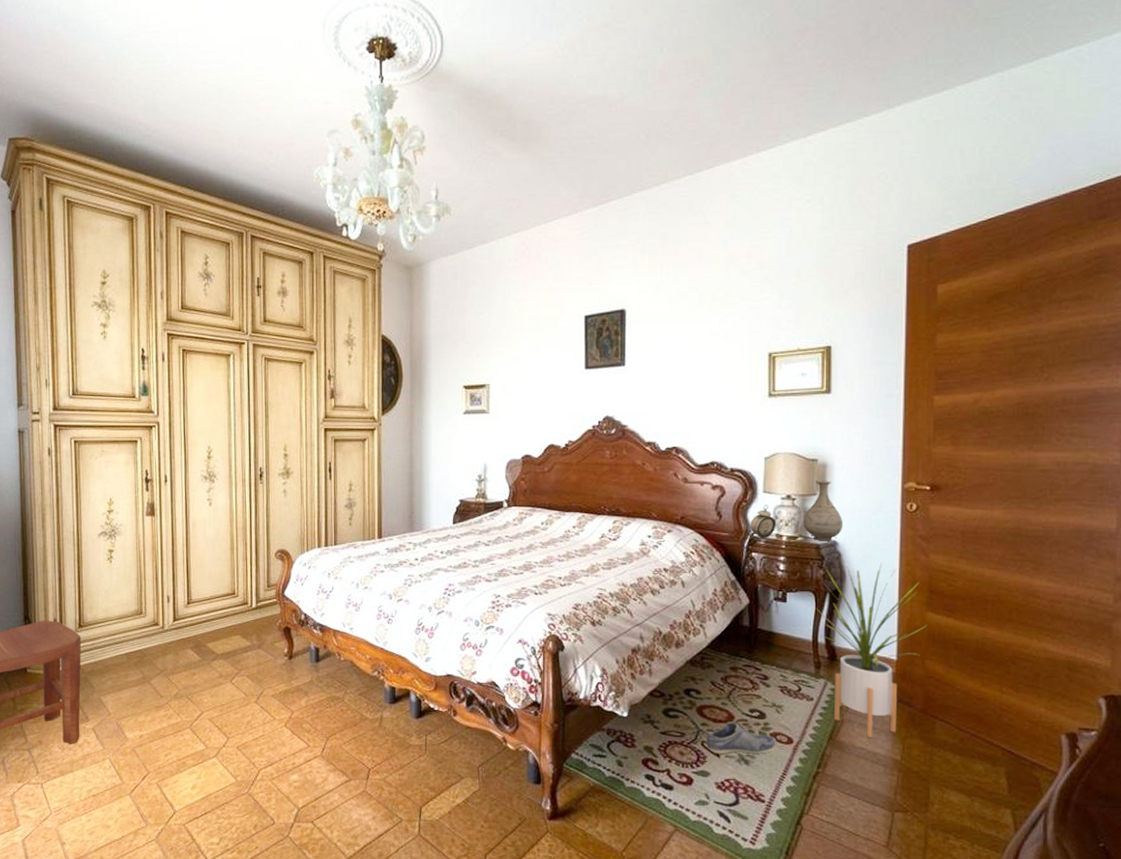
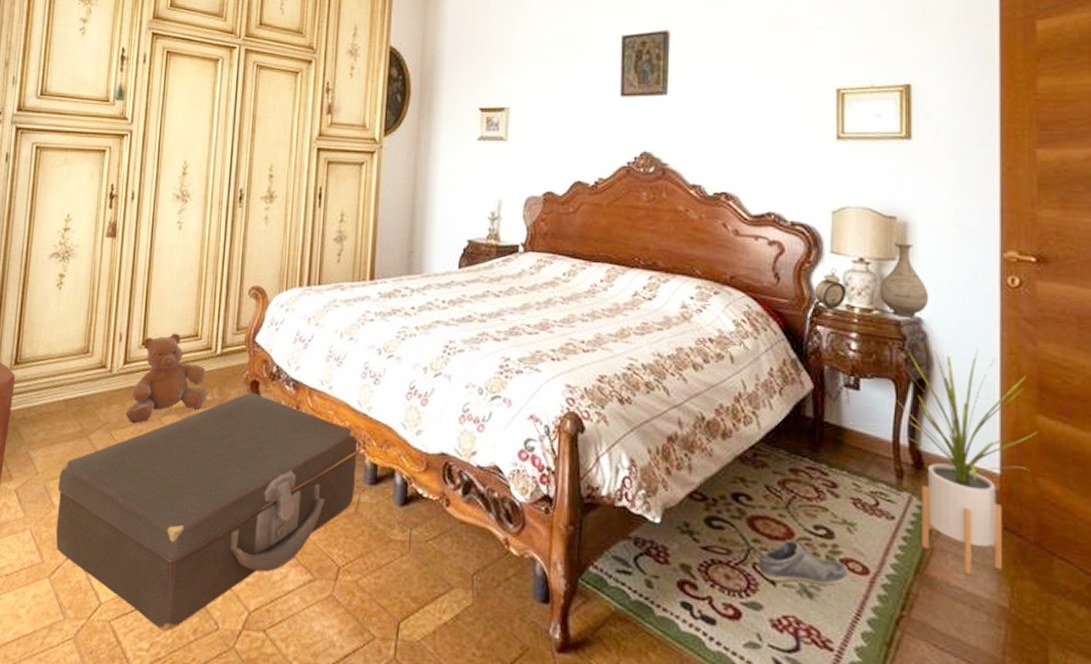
suitcase: none [128,637,378,828] -> present [55,392,358,631]
teddy bear: none [179,592,248,668] -> present [125,333,209,423]

